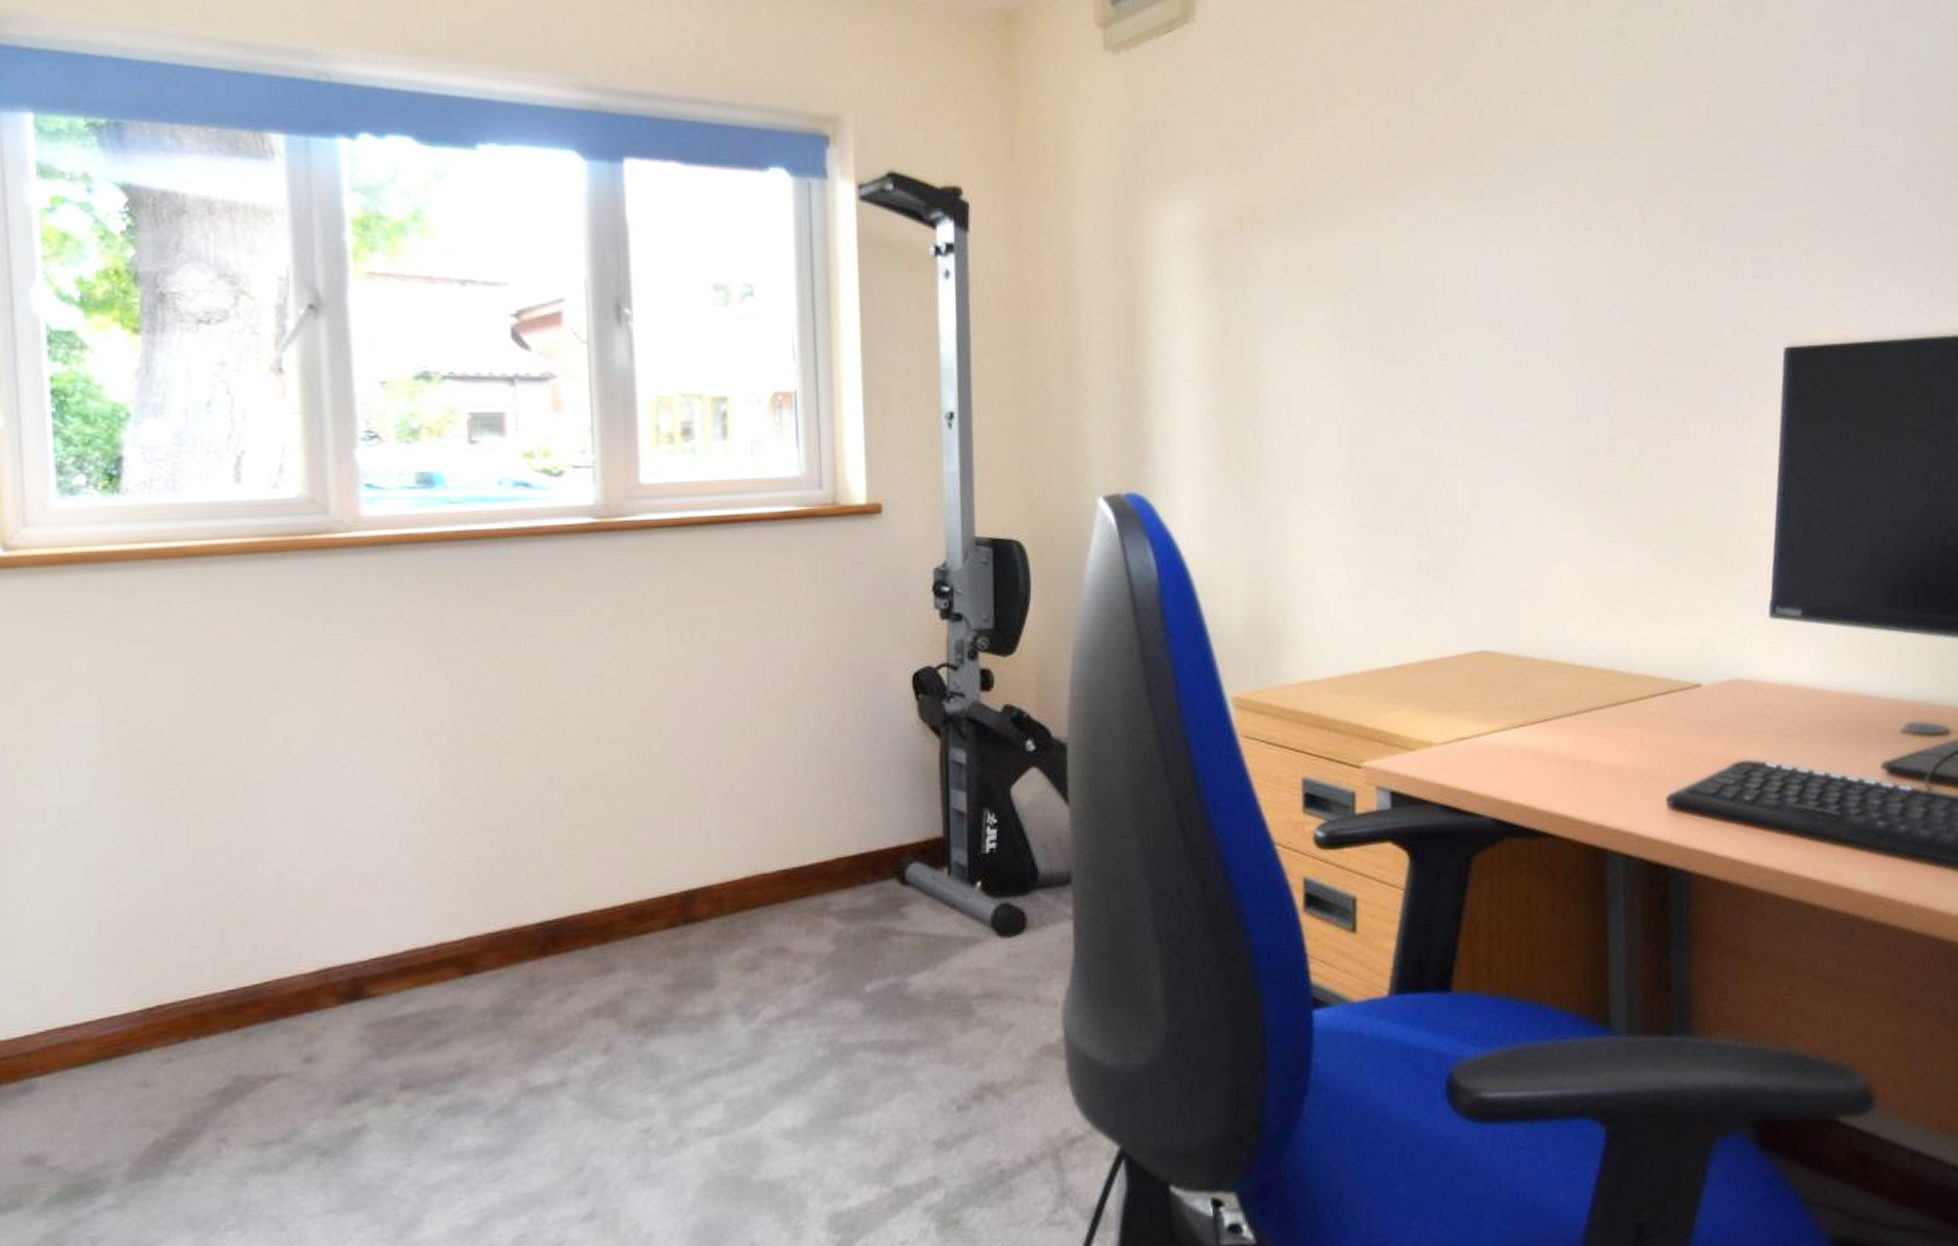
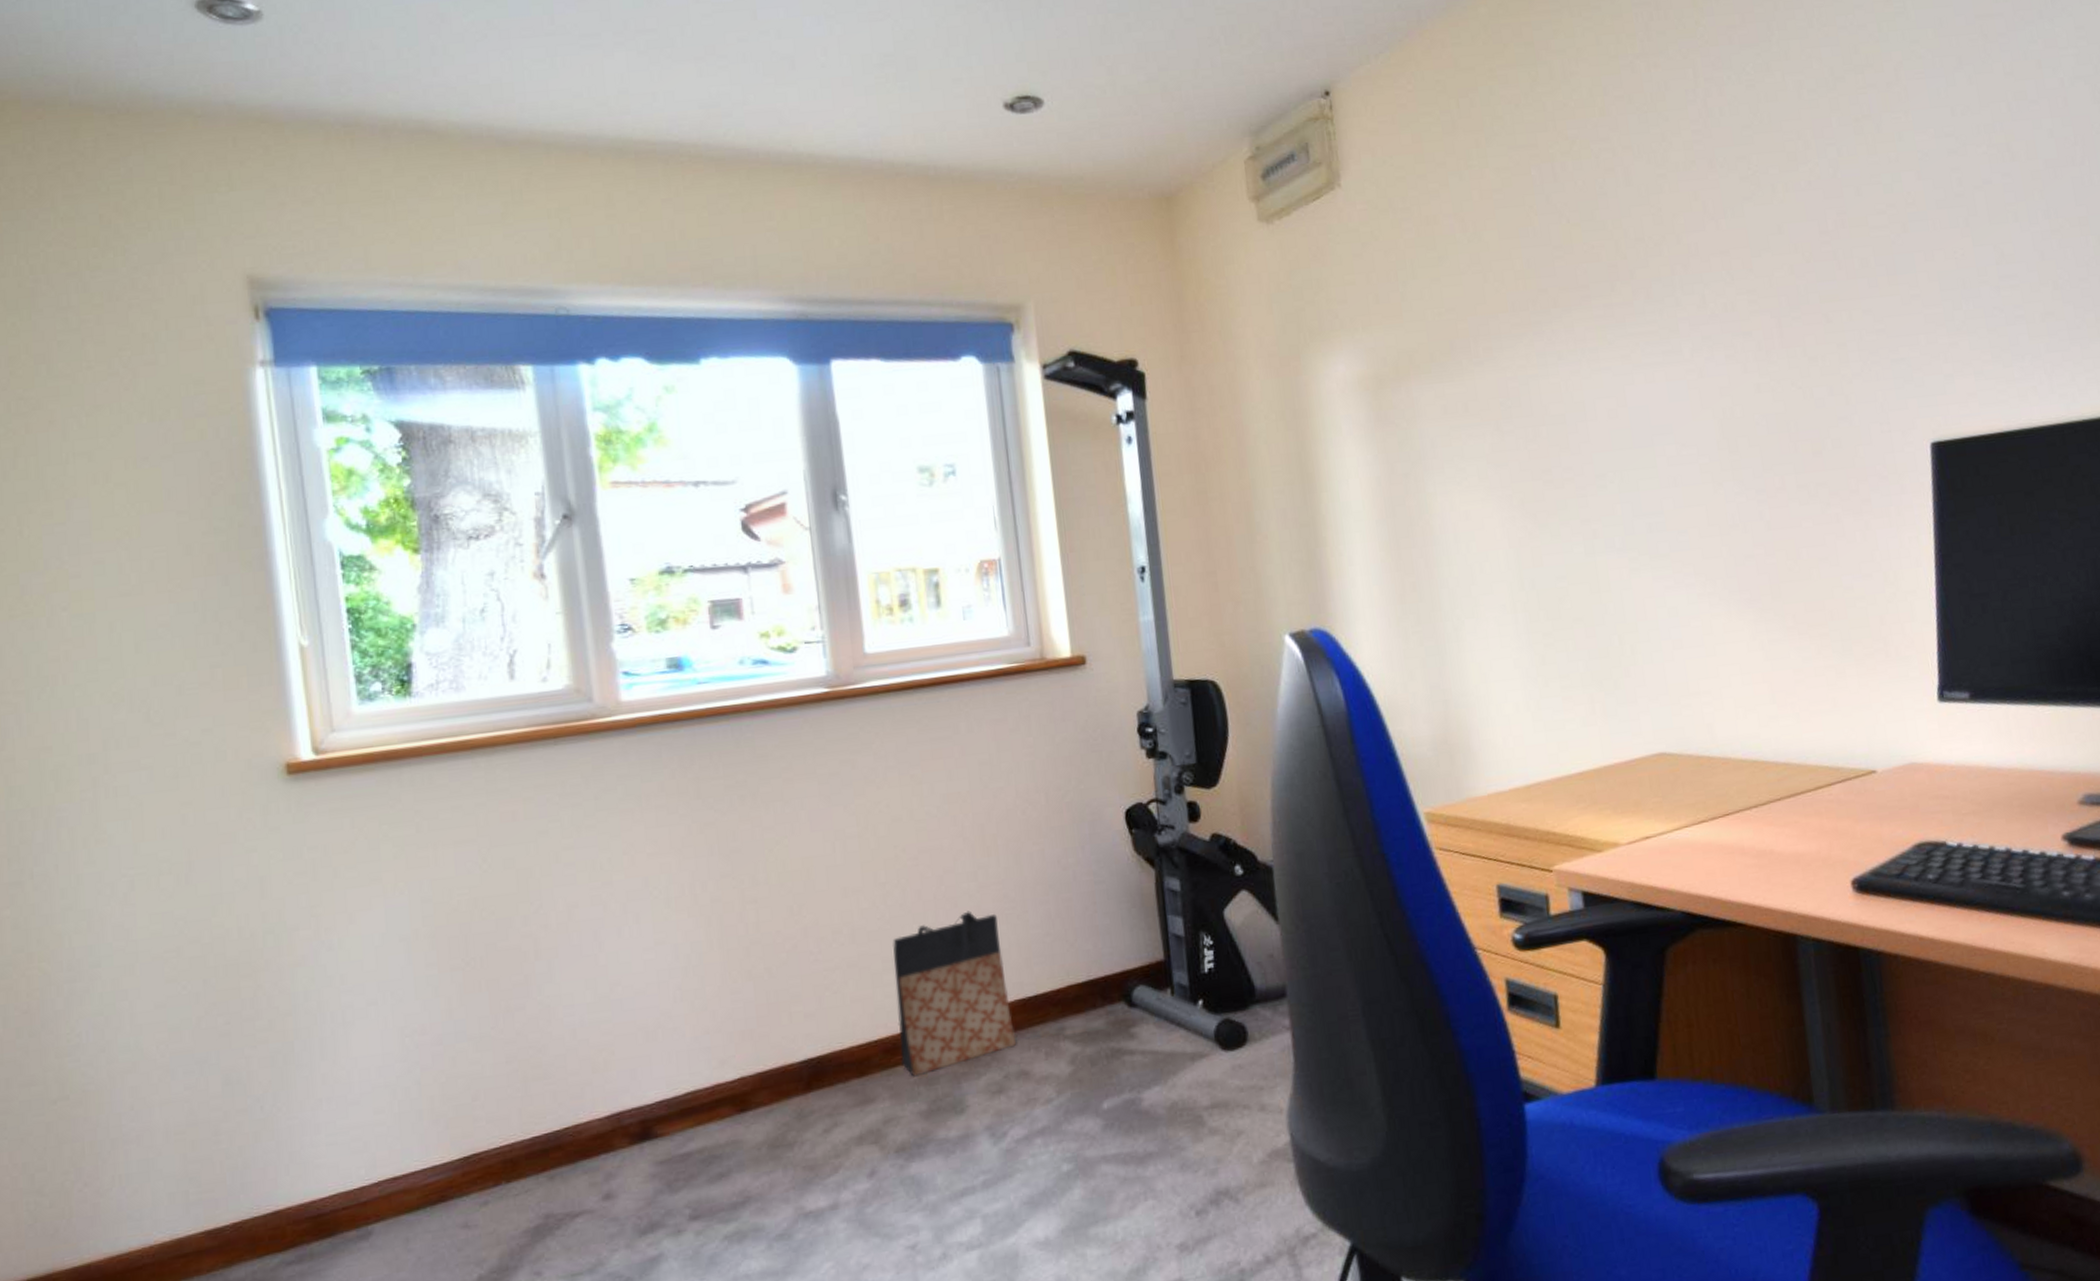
bag: none [647,771,776,947] -> present [892,910,1016,1077]

